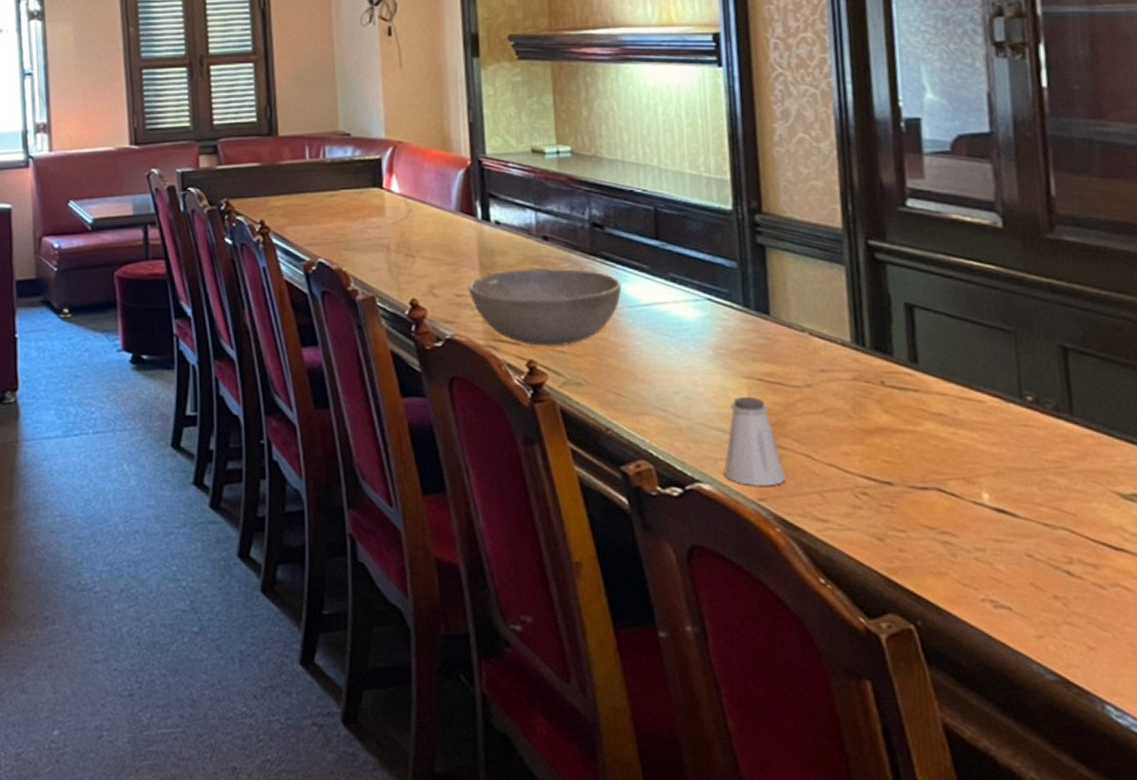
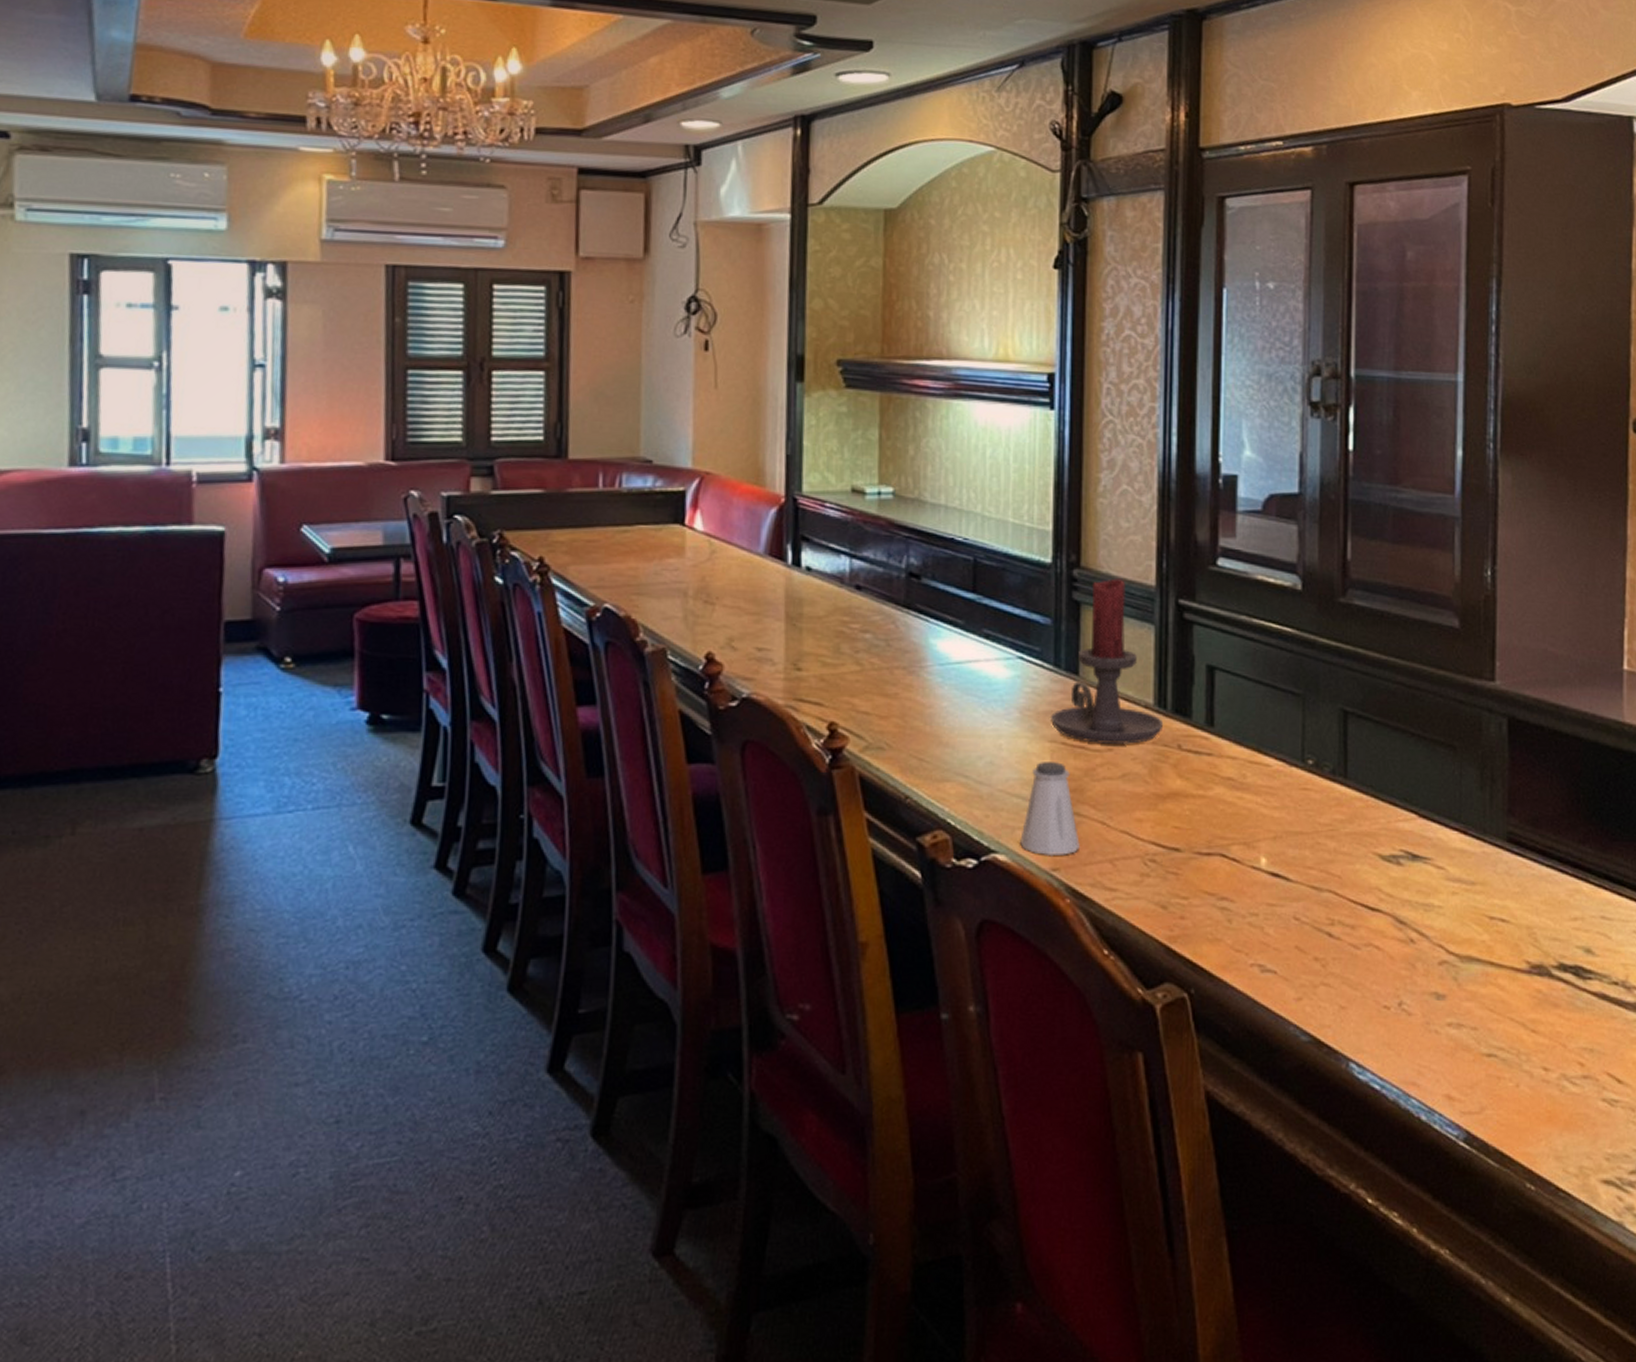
bowl: present [468,269,622,346] -> none [770,621,934,707]
candle holder: none [745,222,864,380] -> present [1051,578,1164,744]

